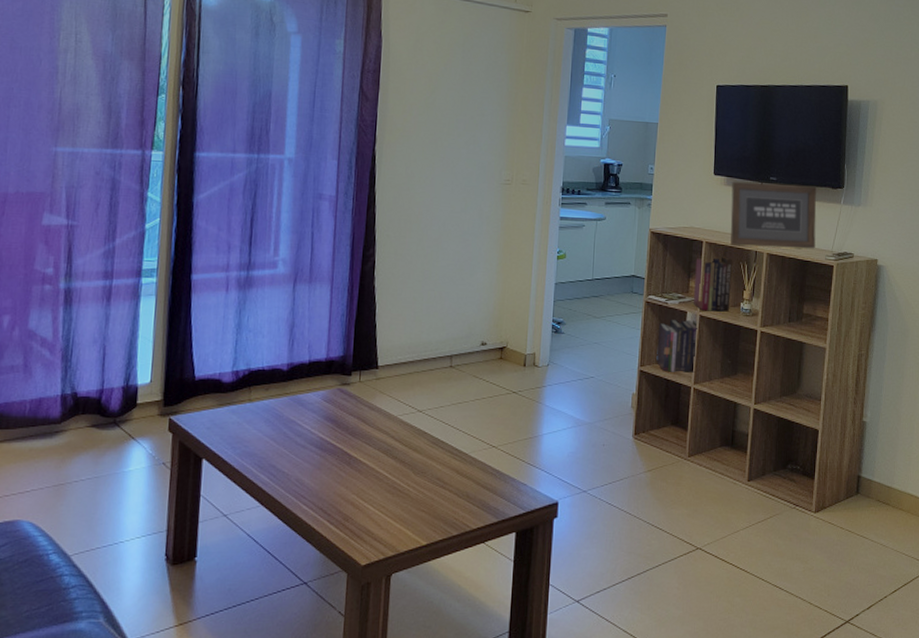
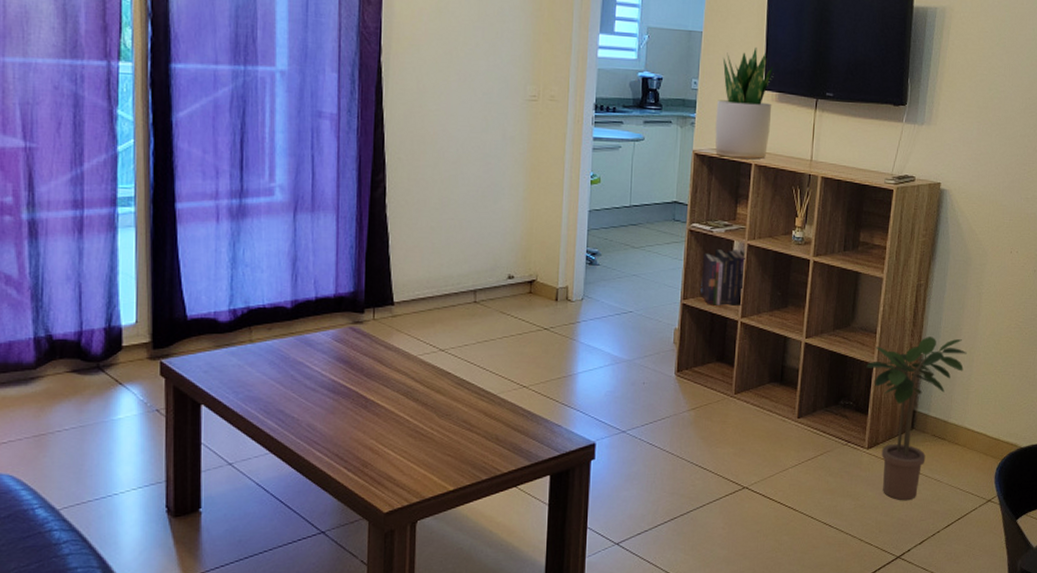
planter: none [669,137,722,237] -> present [715,48,774,160]
books: present [694,254,732,312] -> none [741,178,784,240]
picture frame: present [730,181,817,249] -> none [782,97,877,172]
potted plant: none [812,404,907,565] -> present [866,337,967,501]

